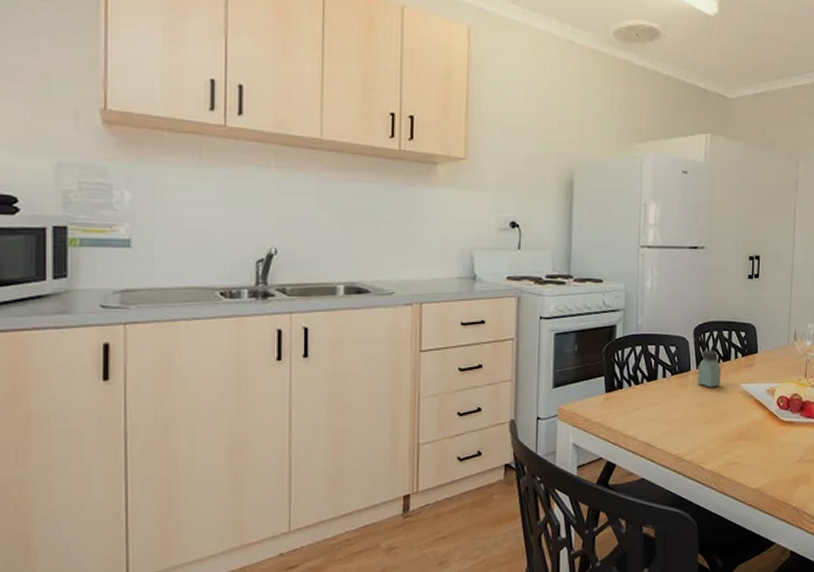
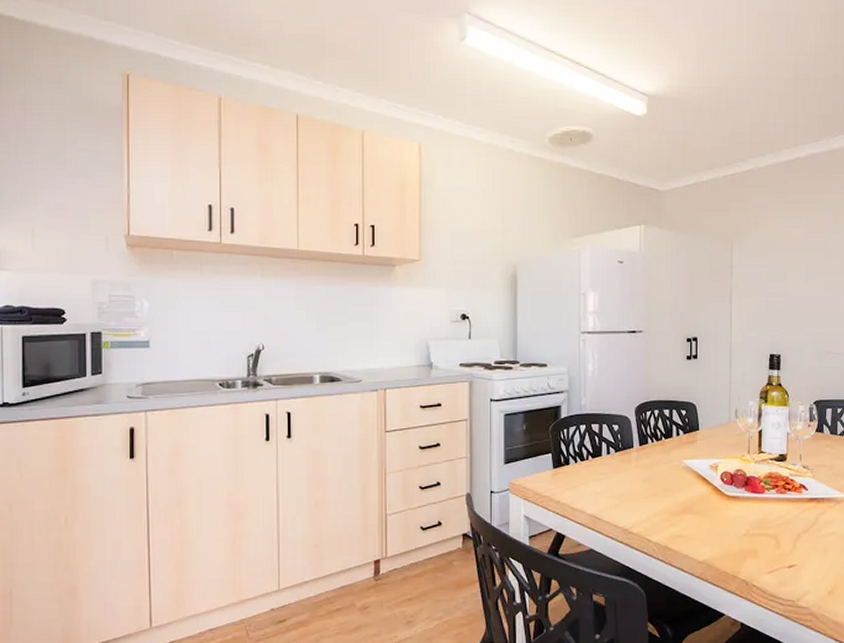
saltshaker: present [697,350,721,387] -> none [640,427,664,463]

